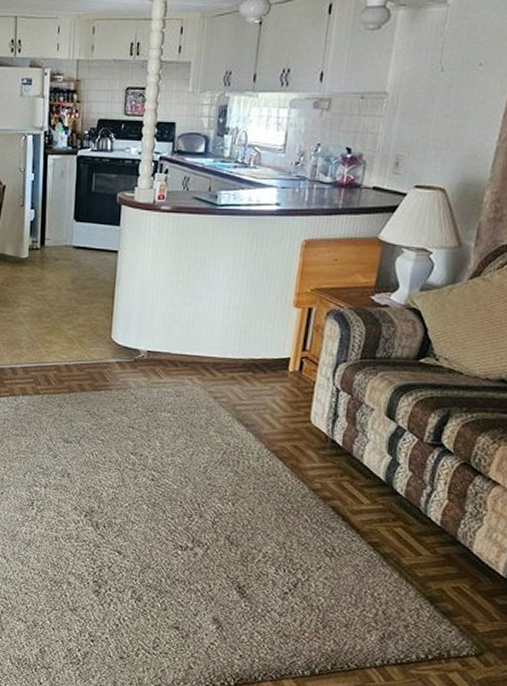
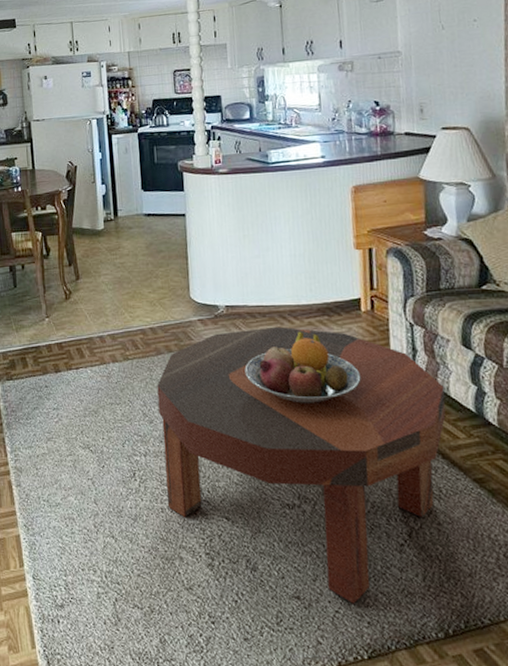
coffee table: none [62,377,358,639] -> present [157,326,446,604]
fruit bowl: none [157,383,276,456] -> present [244,330,361,403]

